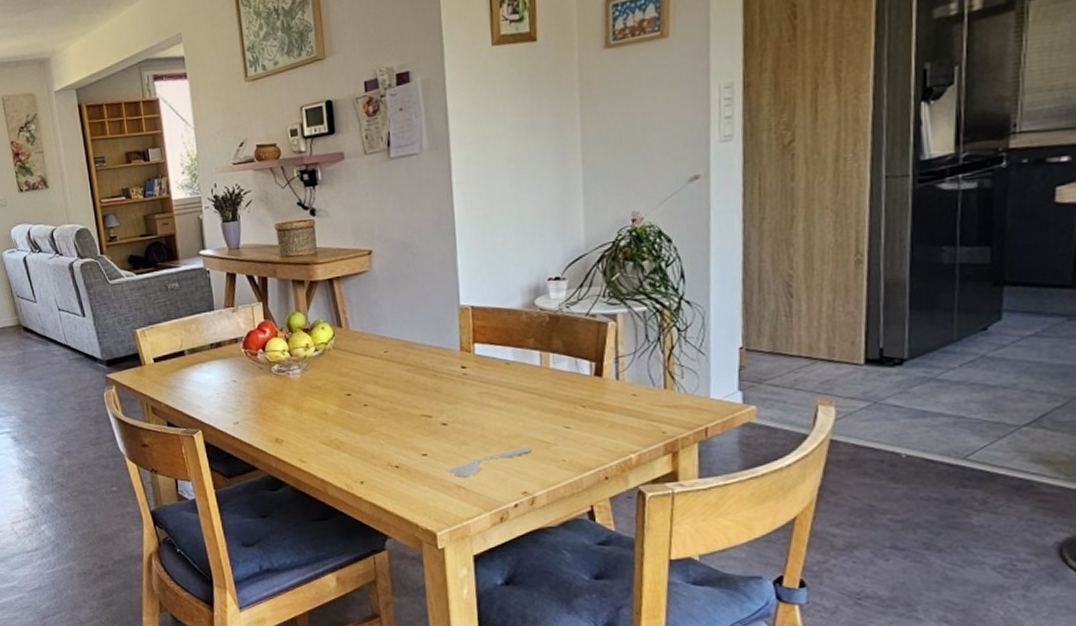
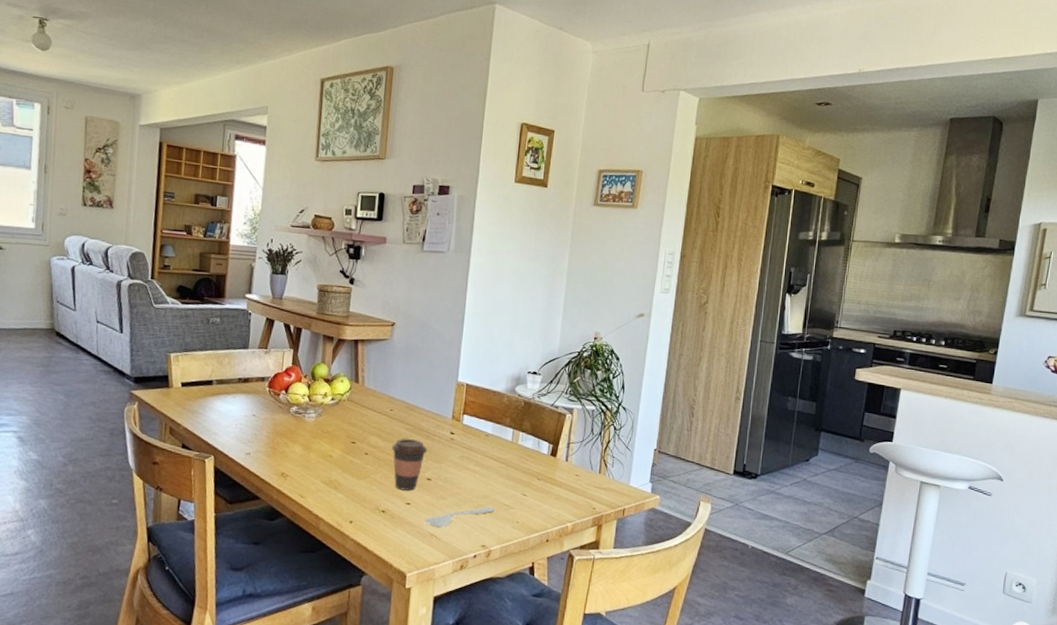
coffee cup: none [393,381,437,441] -> present [391,439,428,491]

